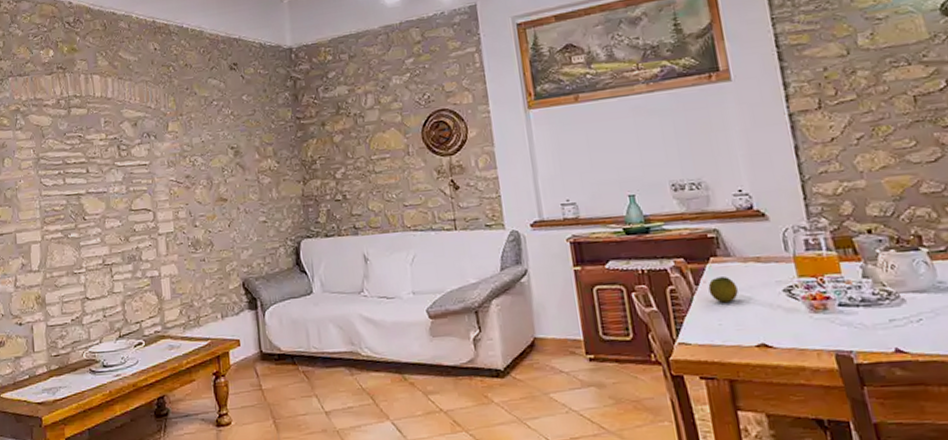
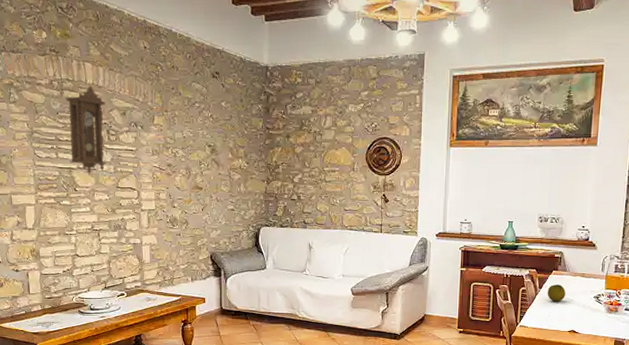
pendulum clock: none [73,99,119,199] -> present [66,86,108,174]

